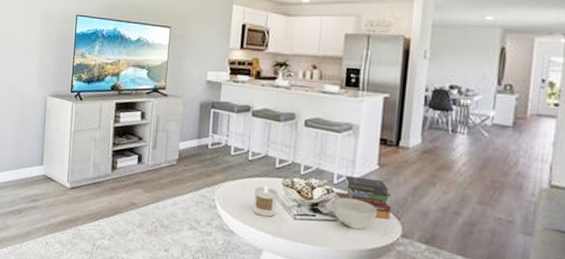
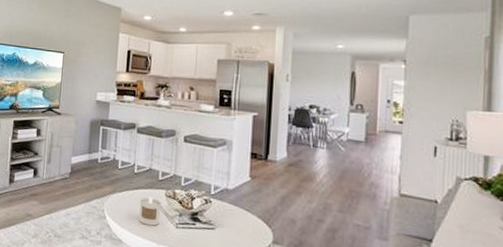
books: present [333,175,392,220] -> none [211,186,263,227]
bowl: present [333,197,379,230] -> none [211,206,252,237]

